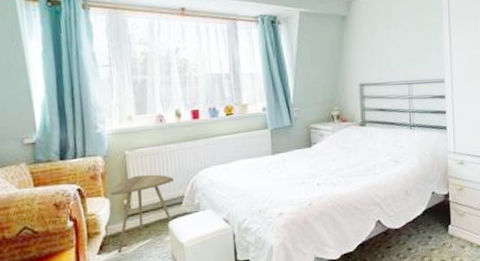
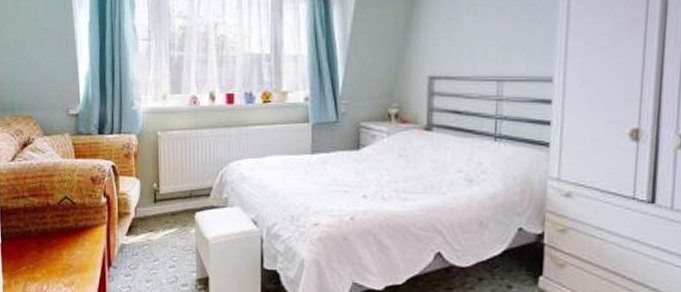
side table: present [111,174,174,254] -> none [142,160,203,238]

